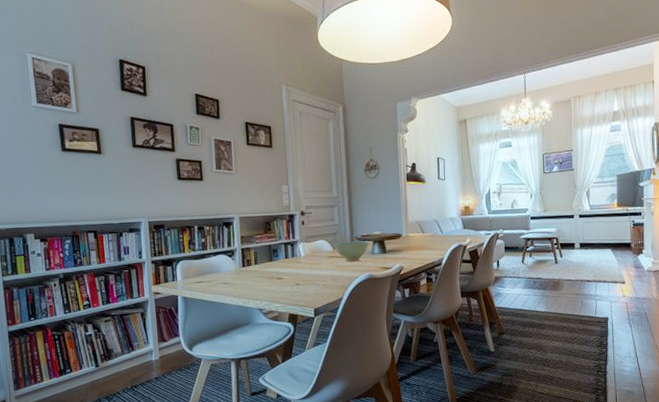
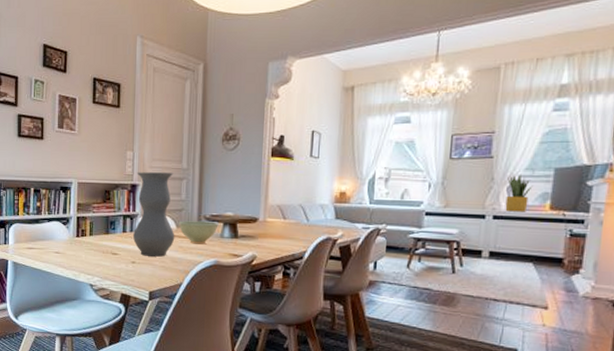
vase: none [293,202,333,278] -> present [132,172,175,257]
planter: none [586,181,604,211] -> present [505,174,533,212]

